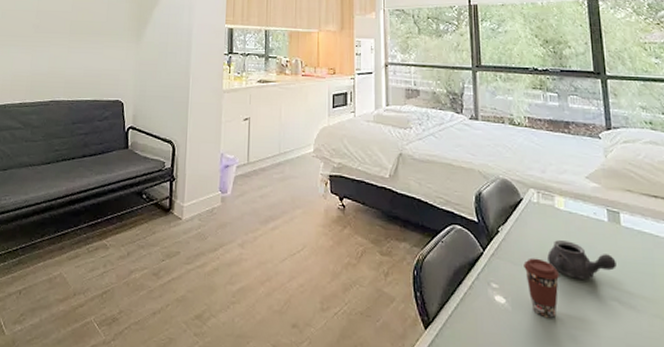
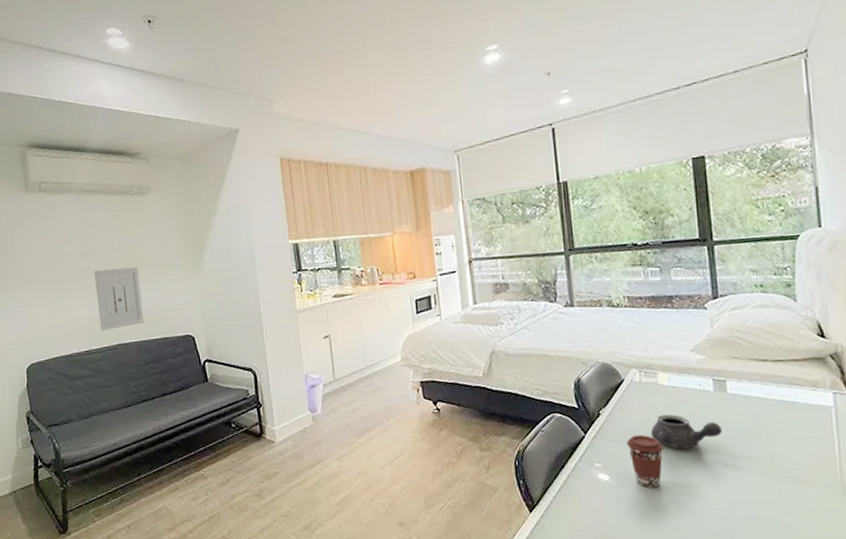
wall art: none [38,29,85,86] -> present [94,266,145,330]

